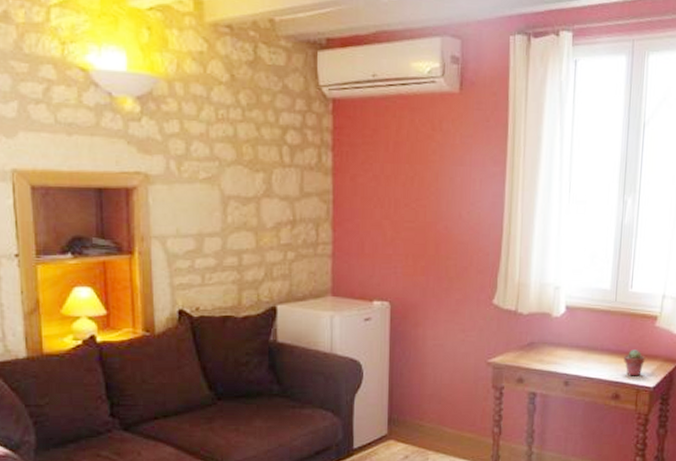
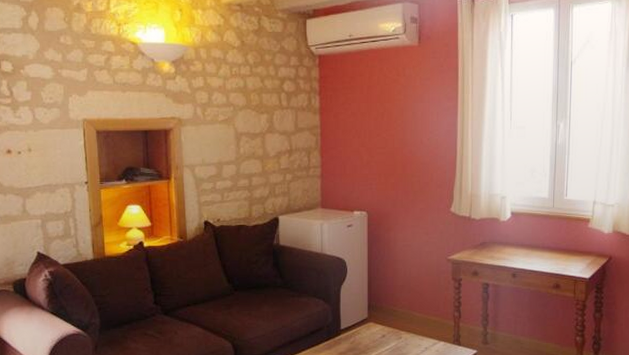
potted succulent: present [624,349,645,376] -> none [562,247,581,269]

